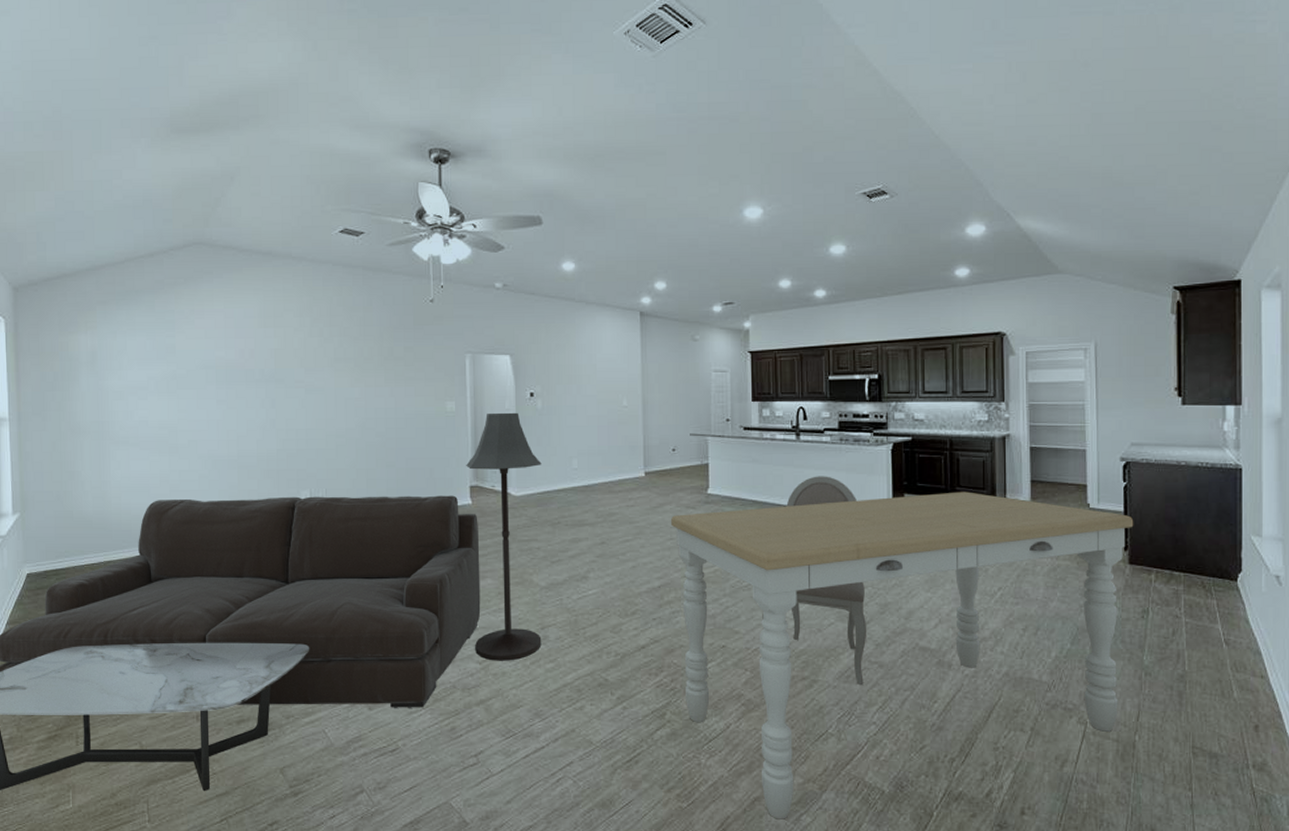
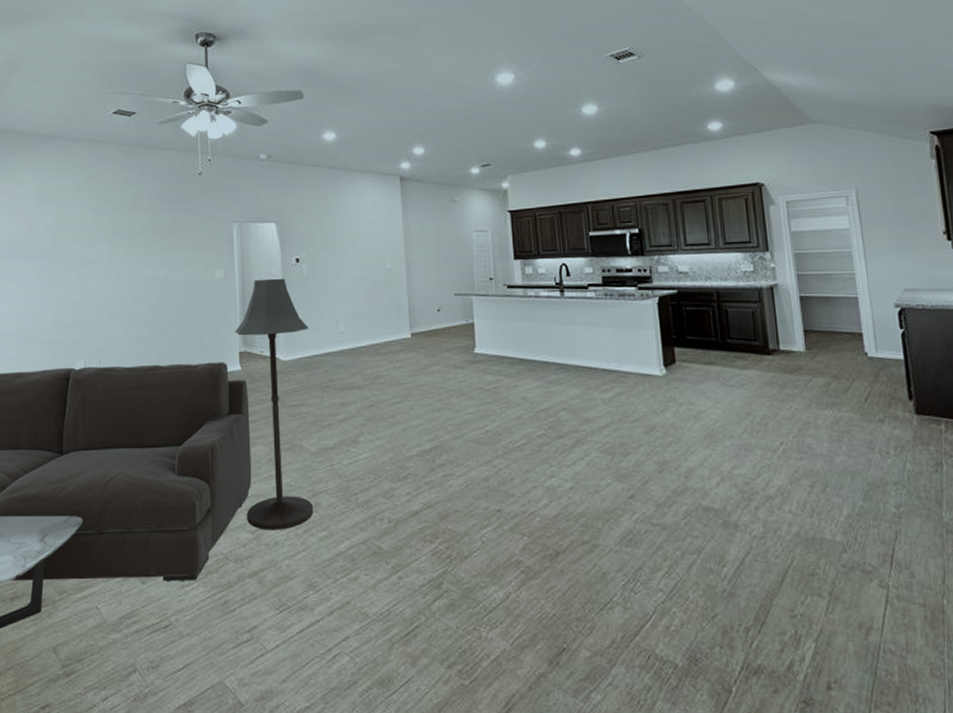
dining table: present [671,491,1134,820] -> none [439,343,922,697]
dining chair: present [762,476,867,685] -> none [537,332,647,549]

